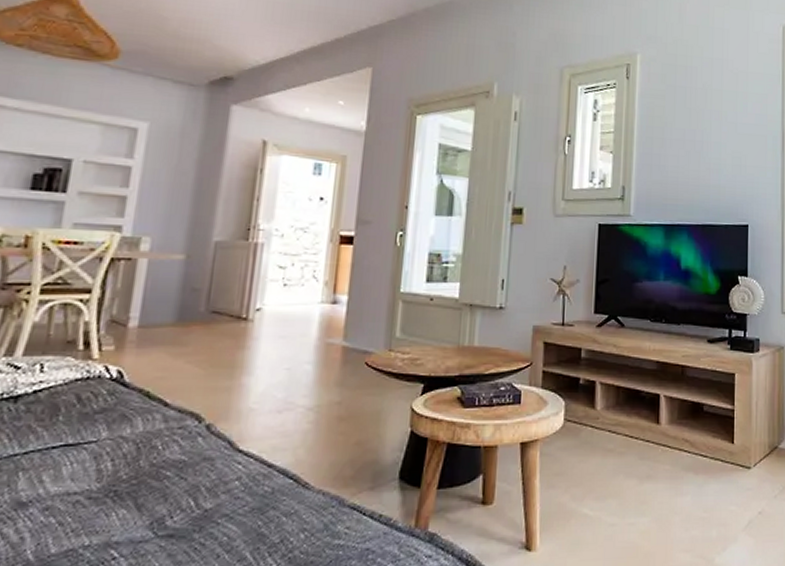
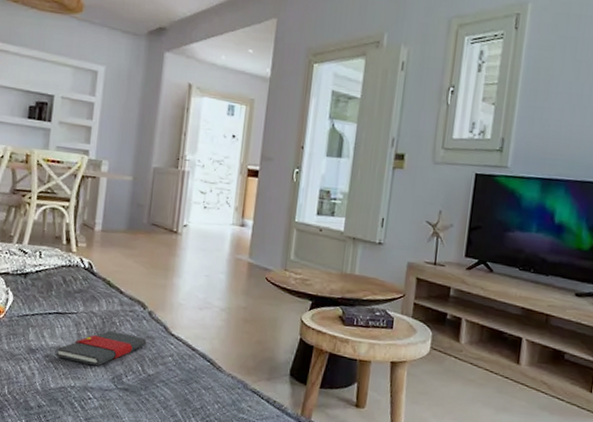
book: none [59,459,203,511] -> present [55,331,147,367]

